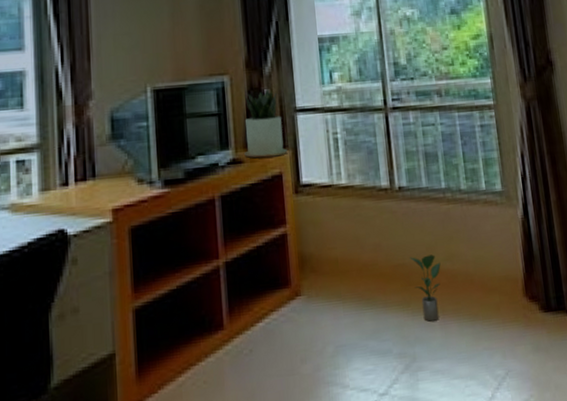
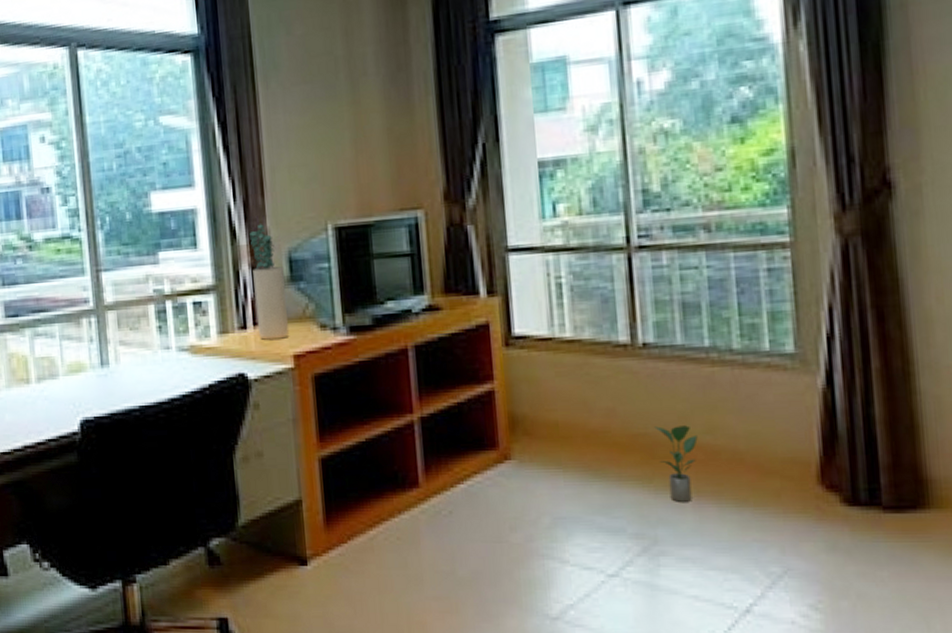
vase: none [75,81,109,196] -> present [250,218,290,340]
planter: present [243,89,288,159] -> none [441,225,496,305]

